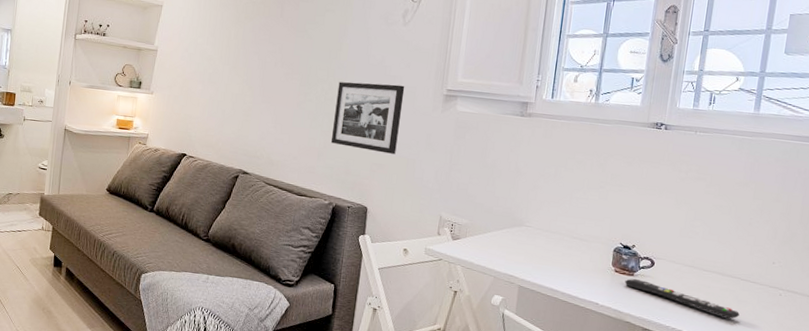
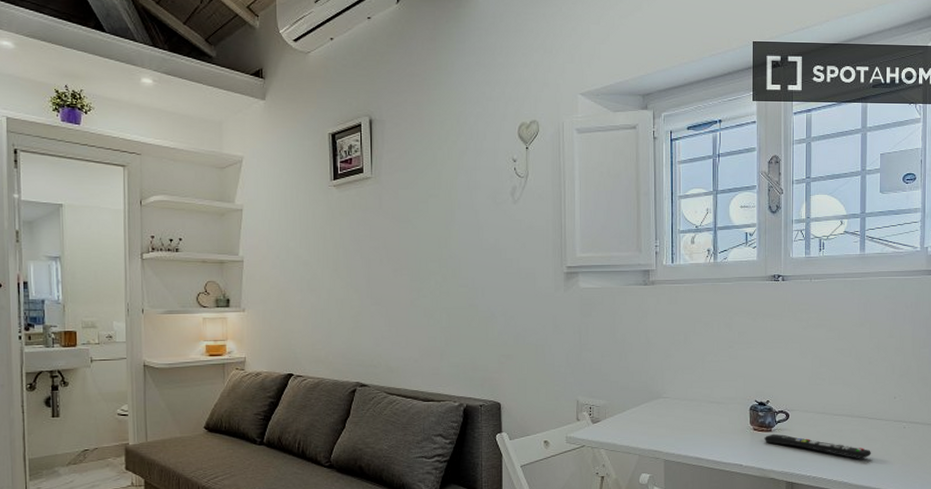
picture frame: present [330,82,405,154] -> none [452,268,524,343]

